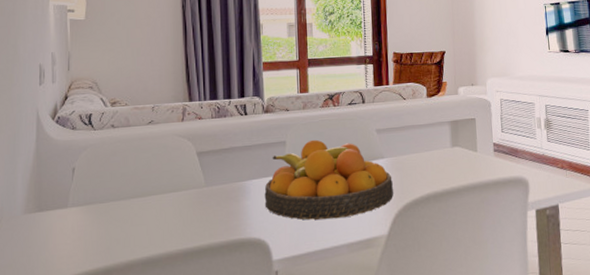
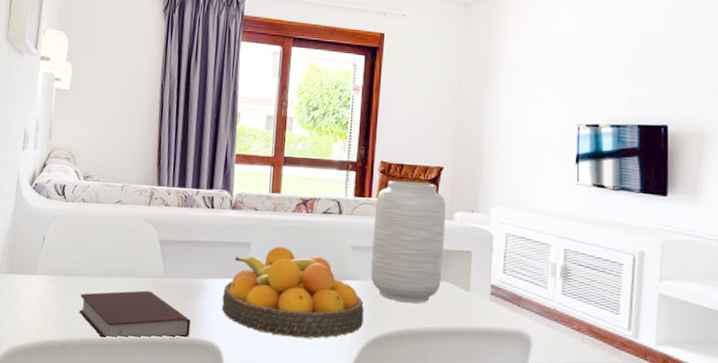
book: none [120,202,236,258] -> present [79,290,191,340]
vase: none [393,66,454,171] -> present [371,180,447,304]

